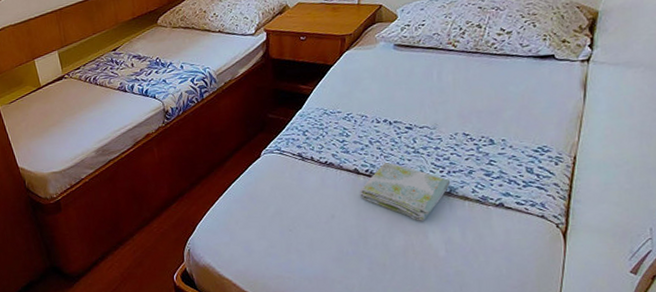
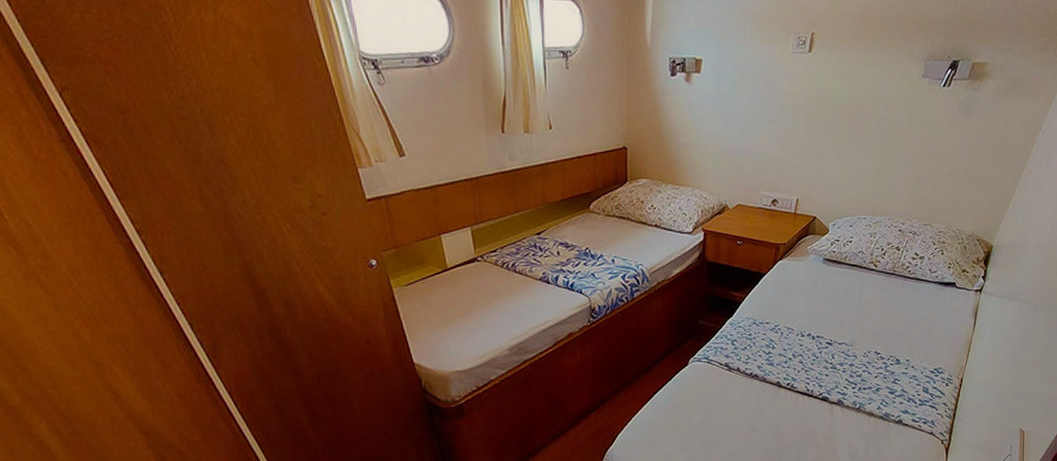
towel: present [360,162,451,221] -> none [780,377,861,436]

